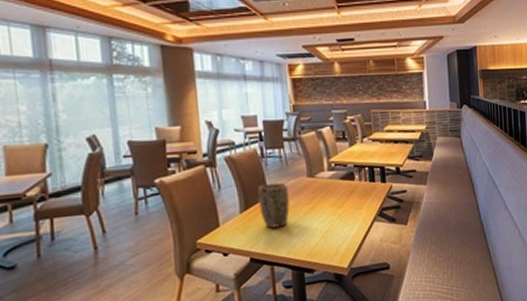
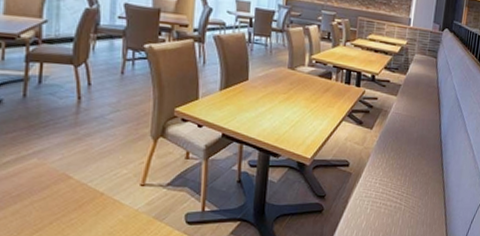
plant pot: present [258,182,290,228] -> none [238,67,268,110]

